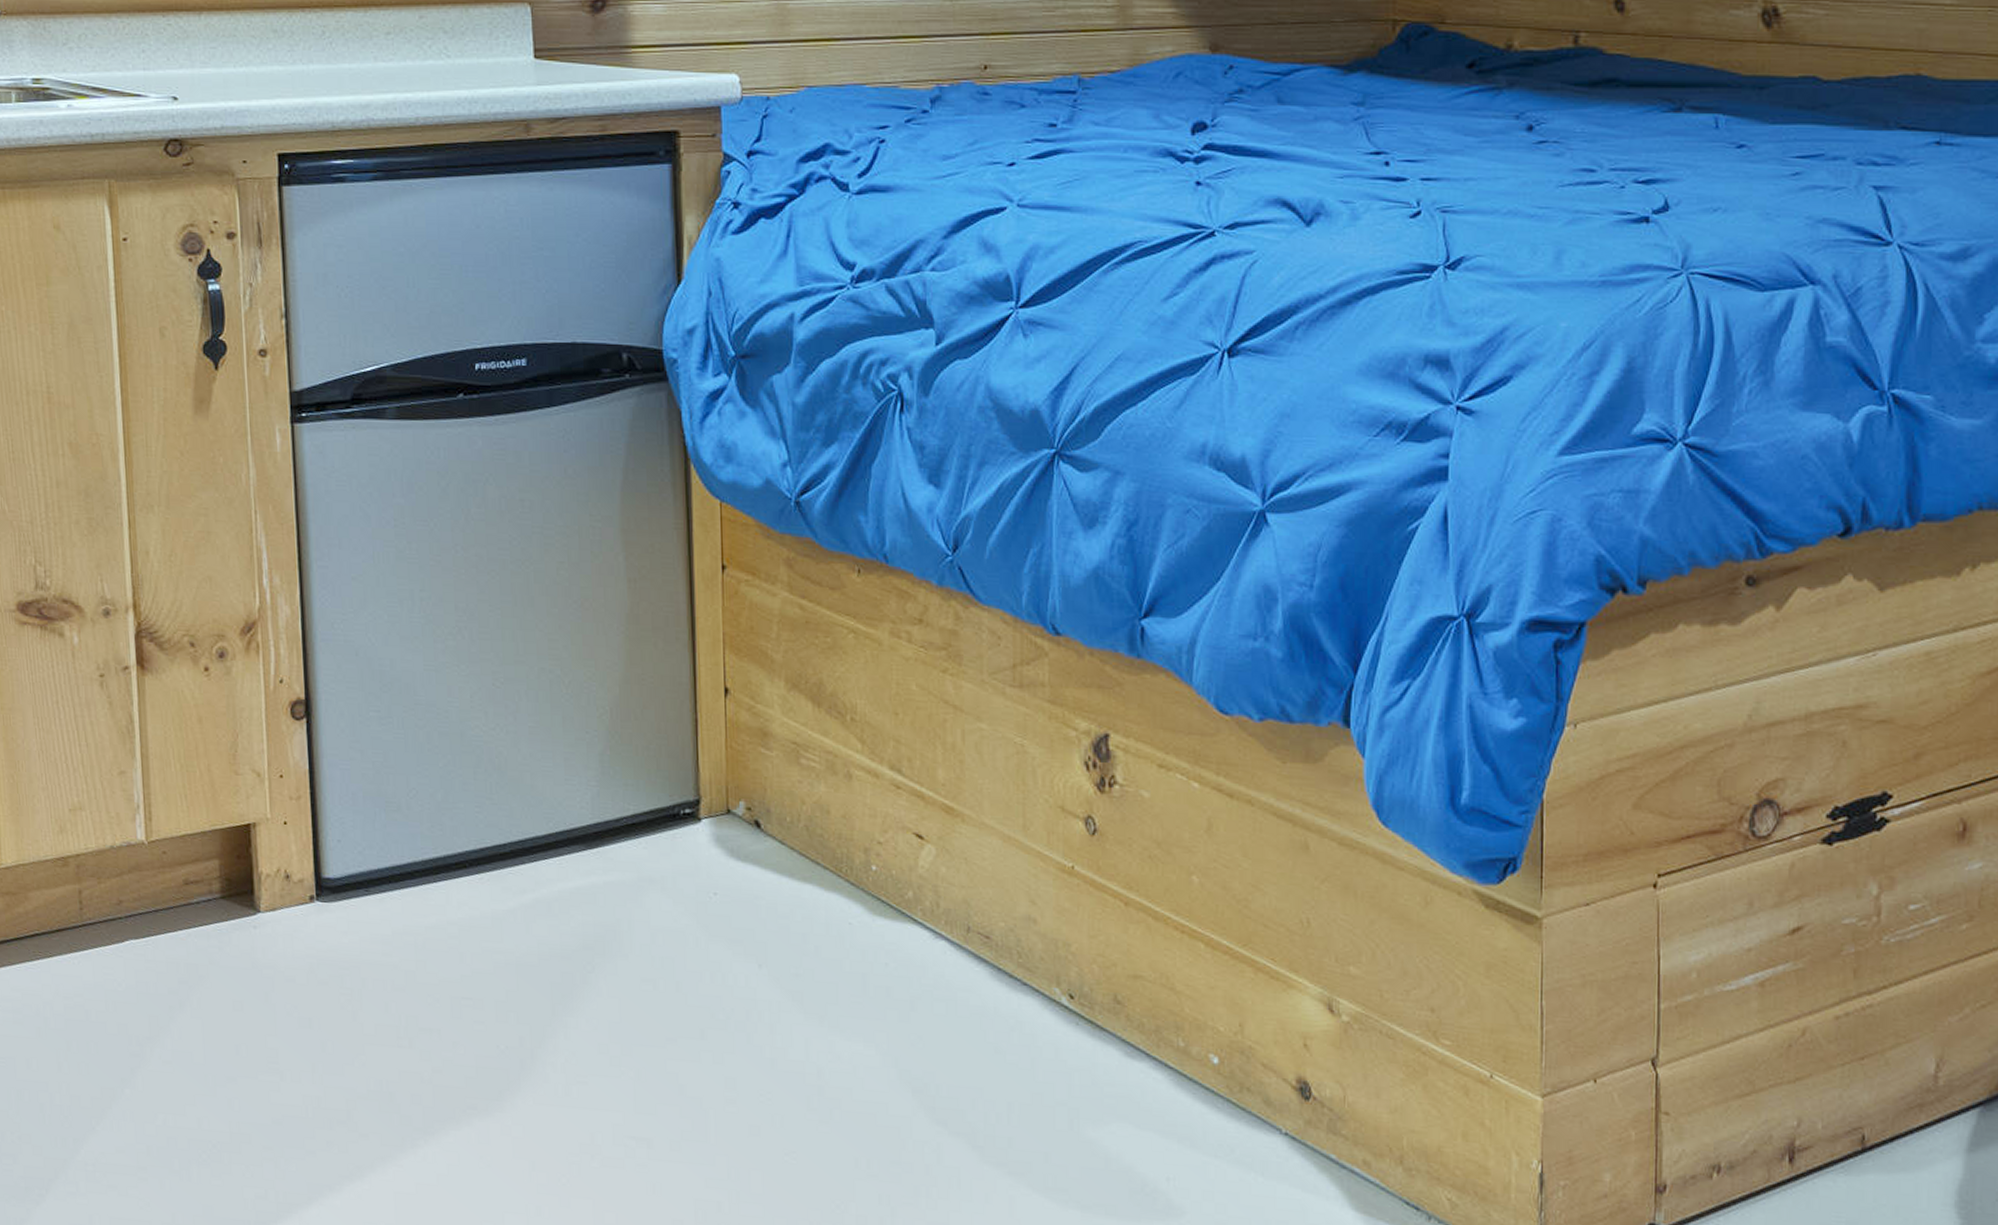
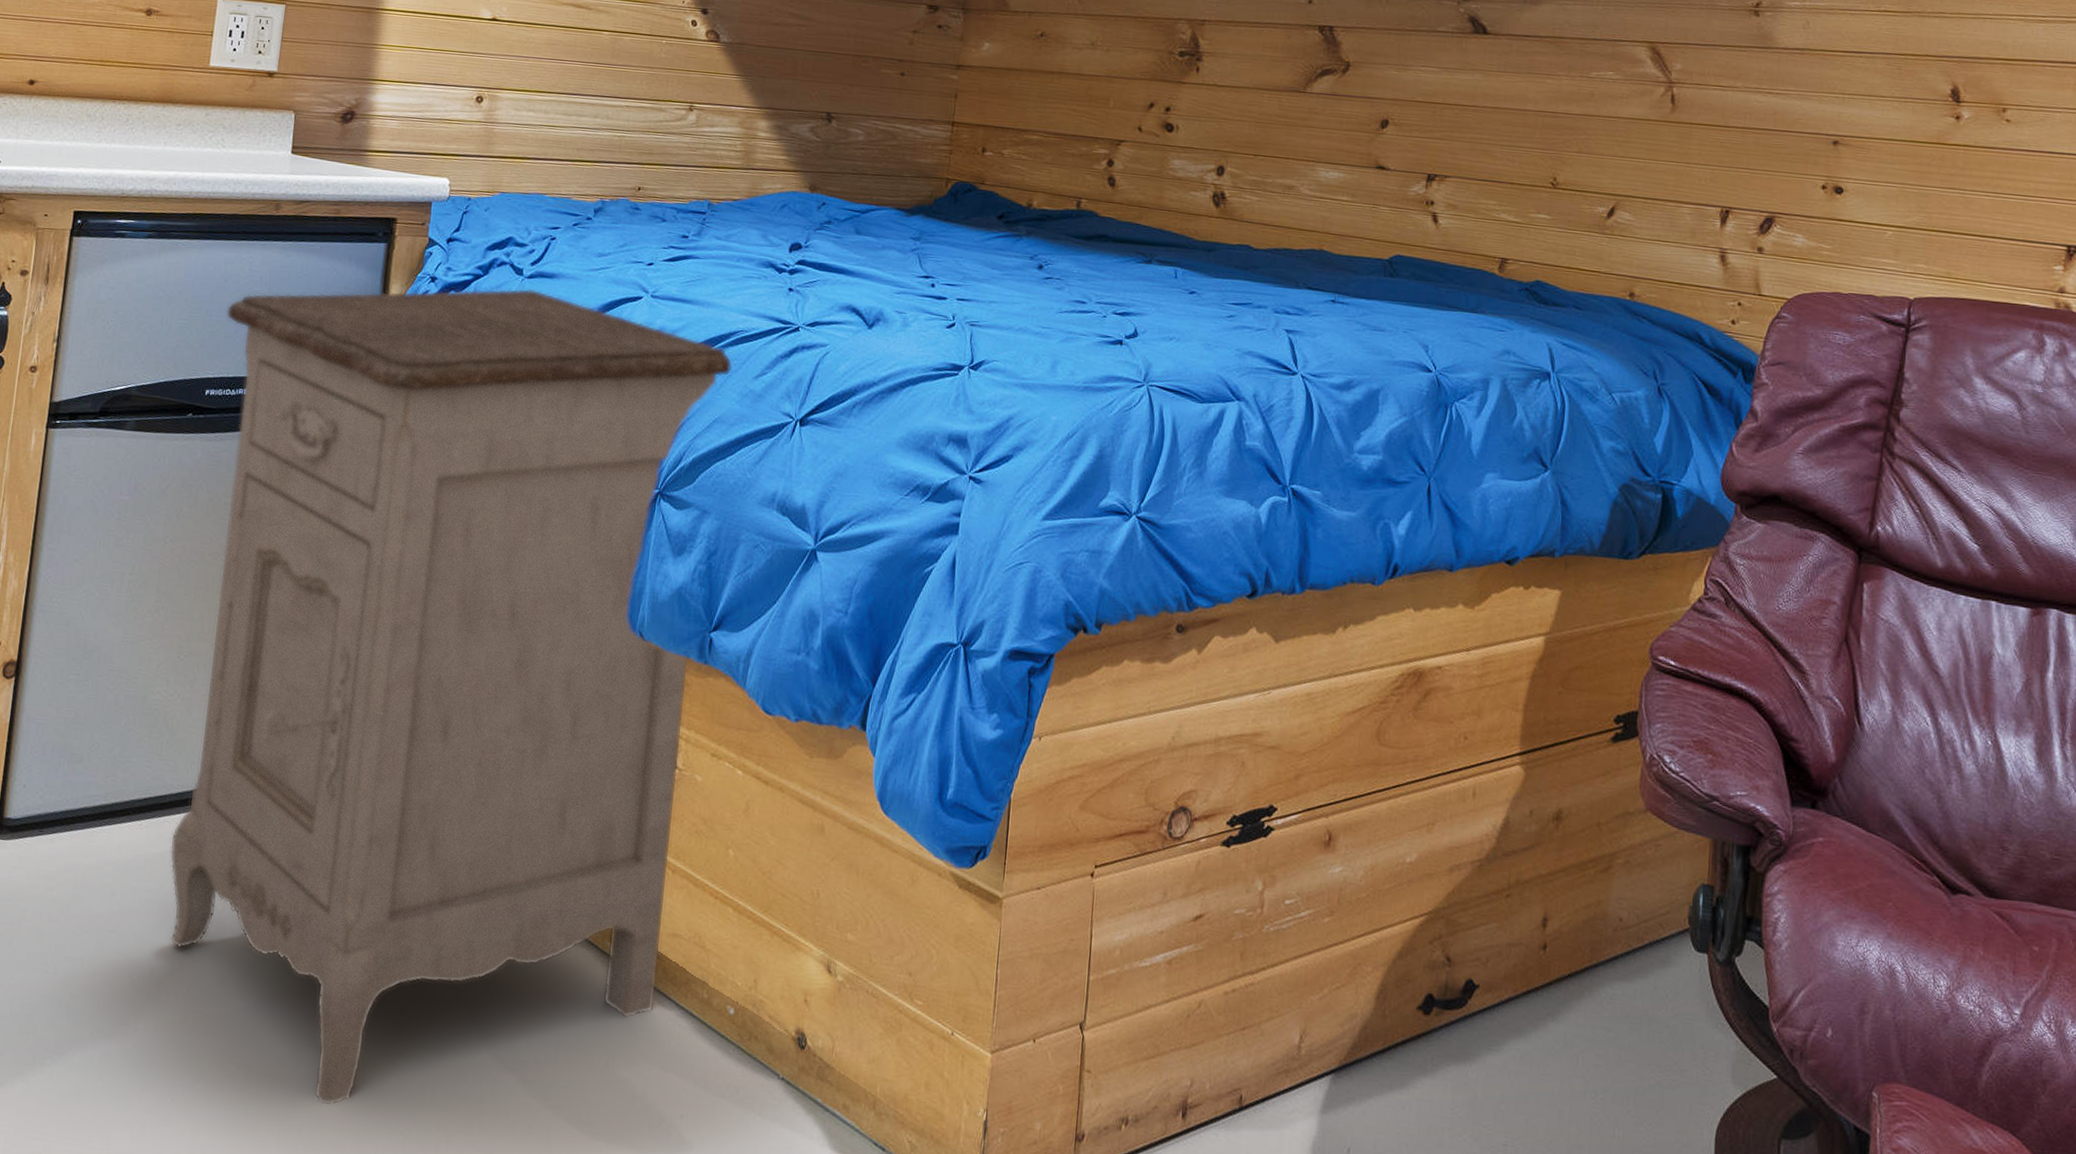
nightstand: none [484,207,1133,1180] -> present [169,288,733,1106]

